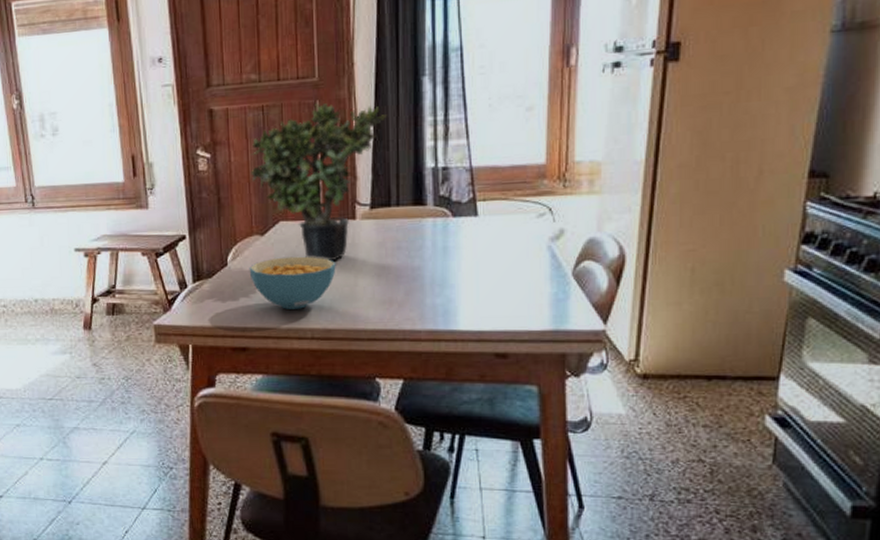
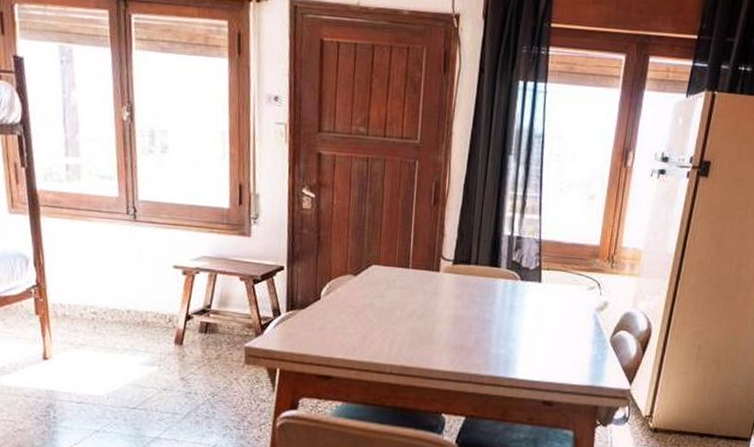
cereal bowl: present [249,256,336,309] -> none [340,297,418,346]
potted plant: present [250,103,386,260] -> none [351,163,475,306]

